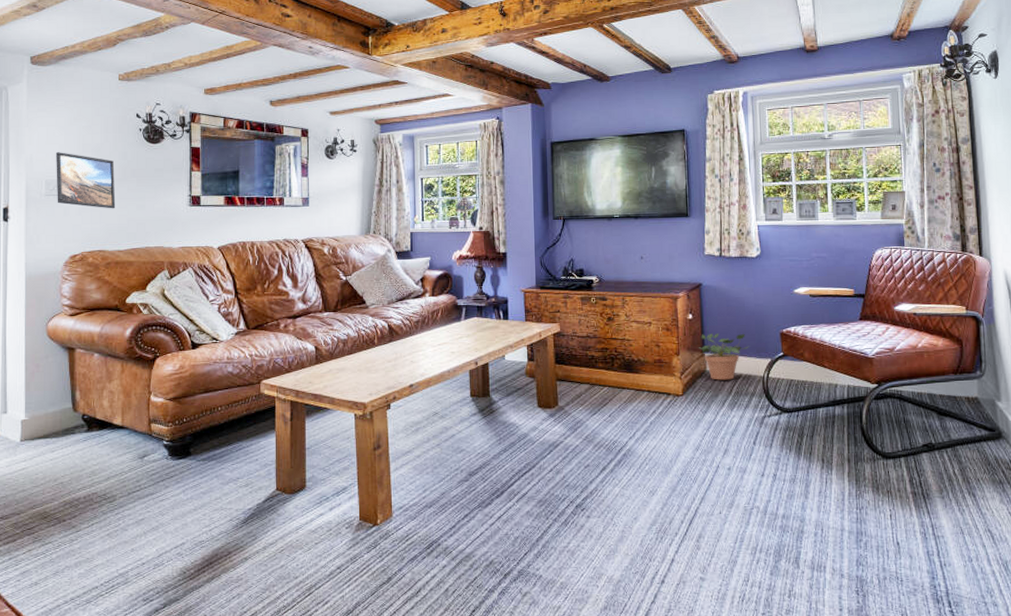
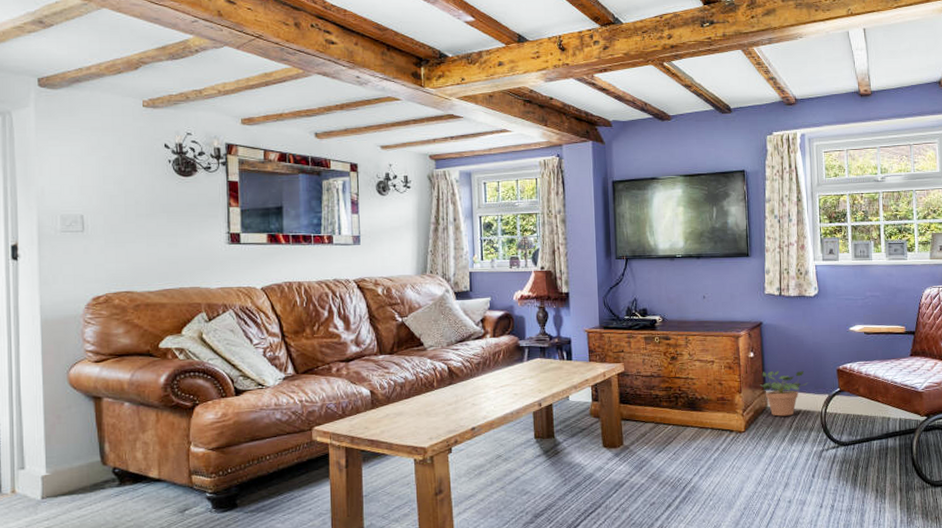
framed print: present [56,152,116,209] -> none [72,184,144,247]

